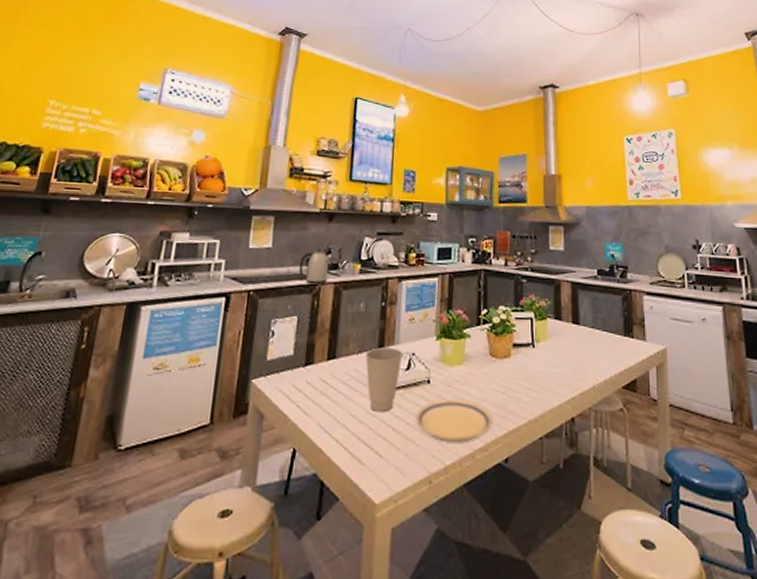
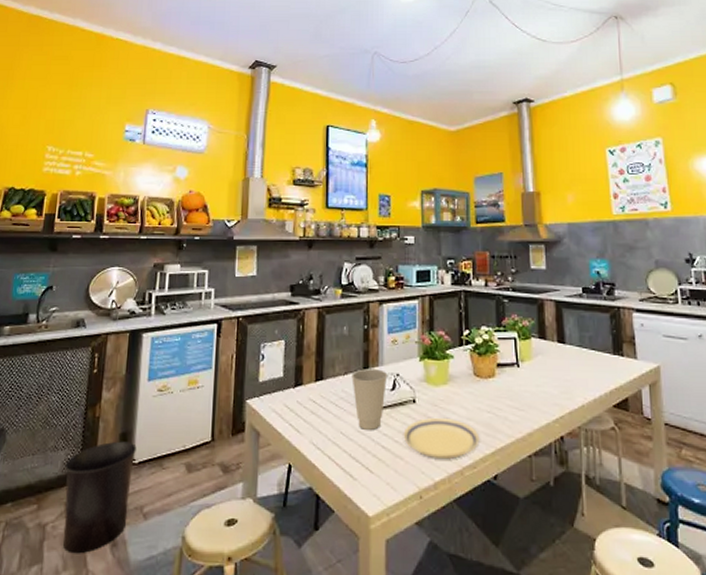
waste bin: none [26,424,124,553] -> present [62,441,137,553]
kettle: present [298,250,330,285] -> none [283,276,312,310]

